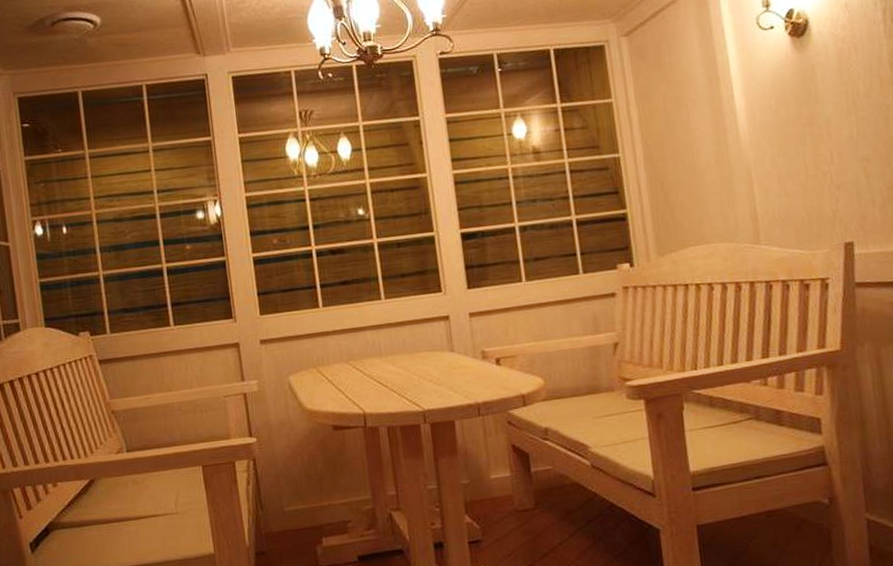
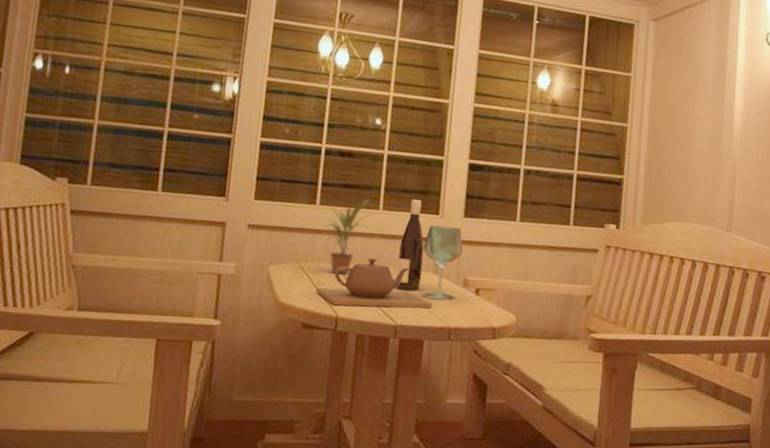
potted plant: none [332,290,378,372] -> present [323,198,374,275]
teapot: none [338,348,455,403] -> present [316,257,432,309]
bottle: none [409,281,440,376] -> present [396,199,424,292]
wine glass: none [433,301,476,378] -> present [422,225,463,300]

